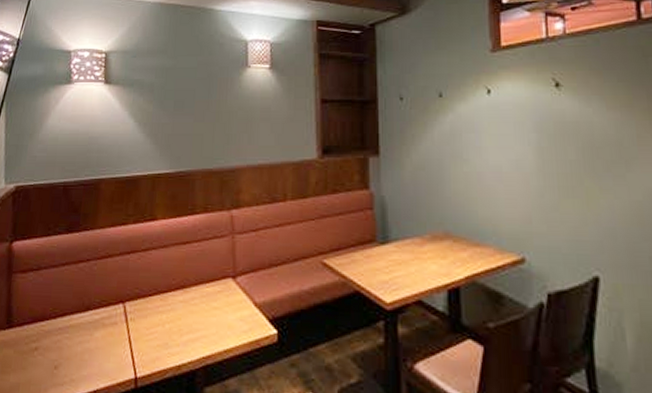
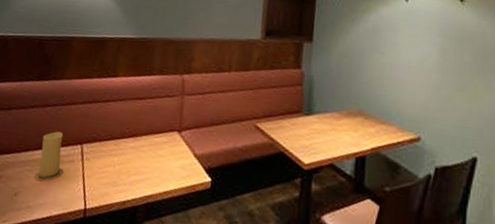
candle: none [74,290,107,350] -> present [34,131,64,182]

